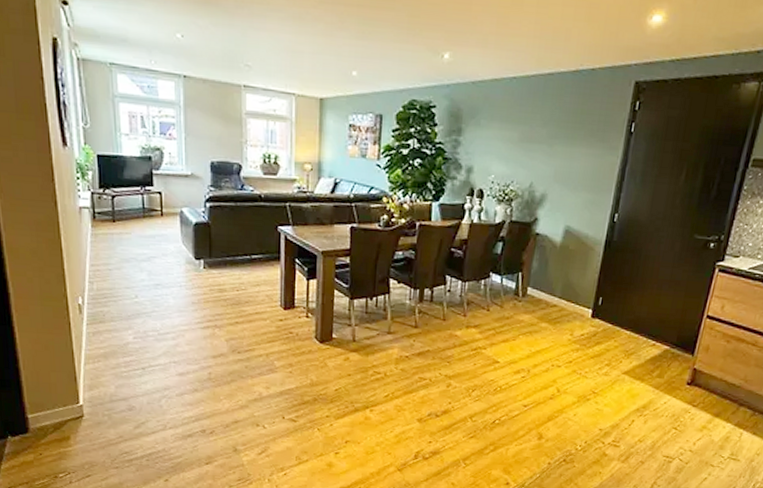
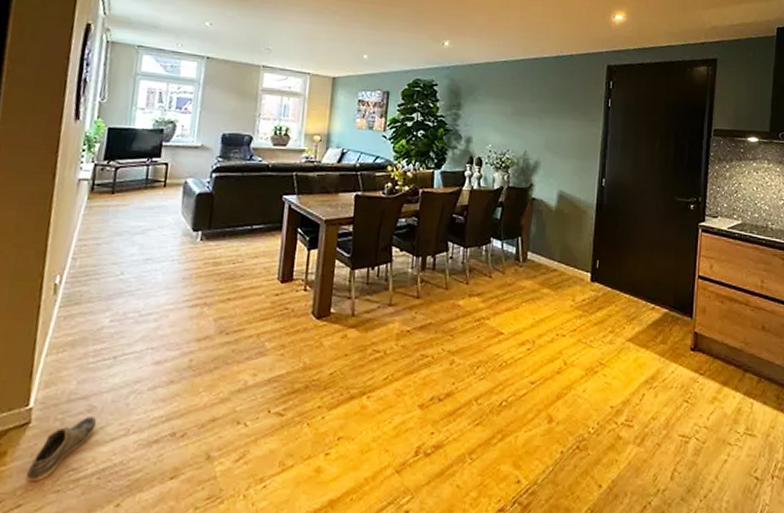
shoe: none [90,414,138,460] -> present [26,417,97,482]

